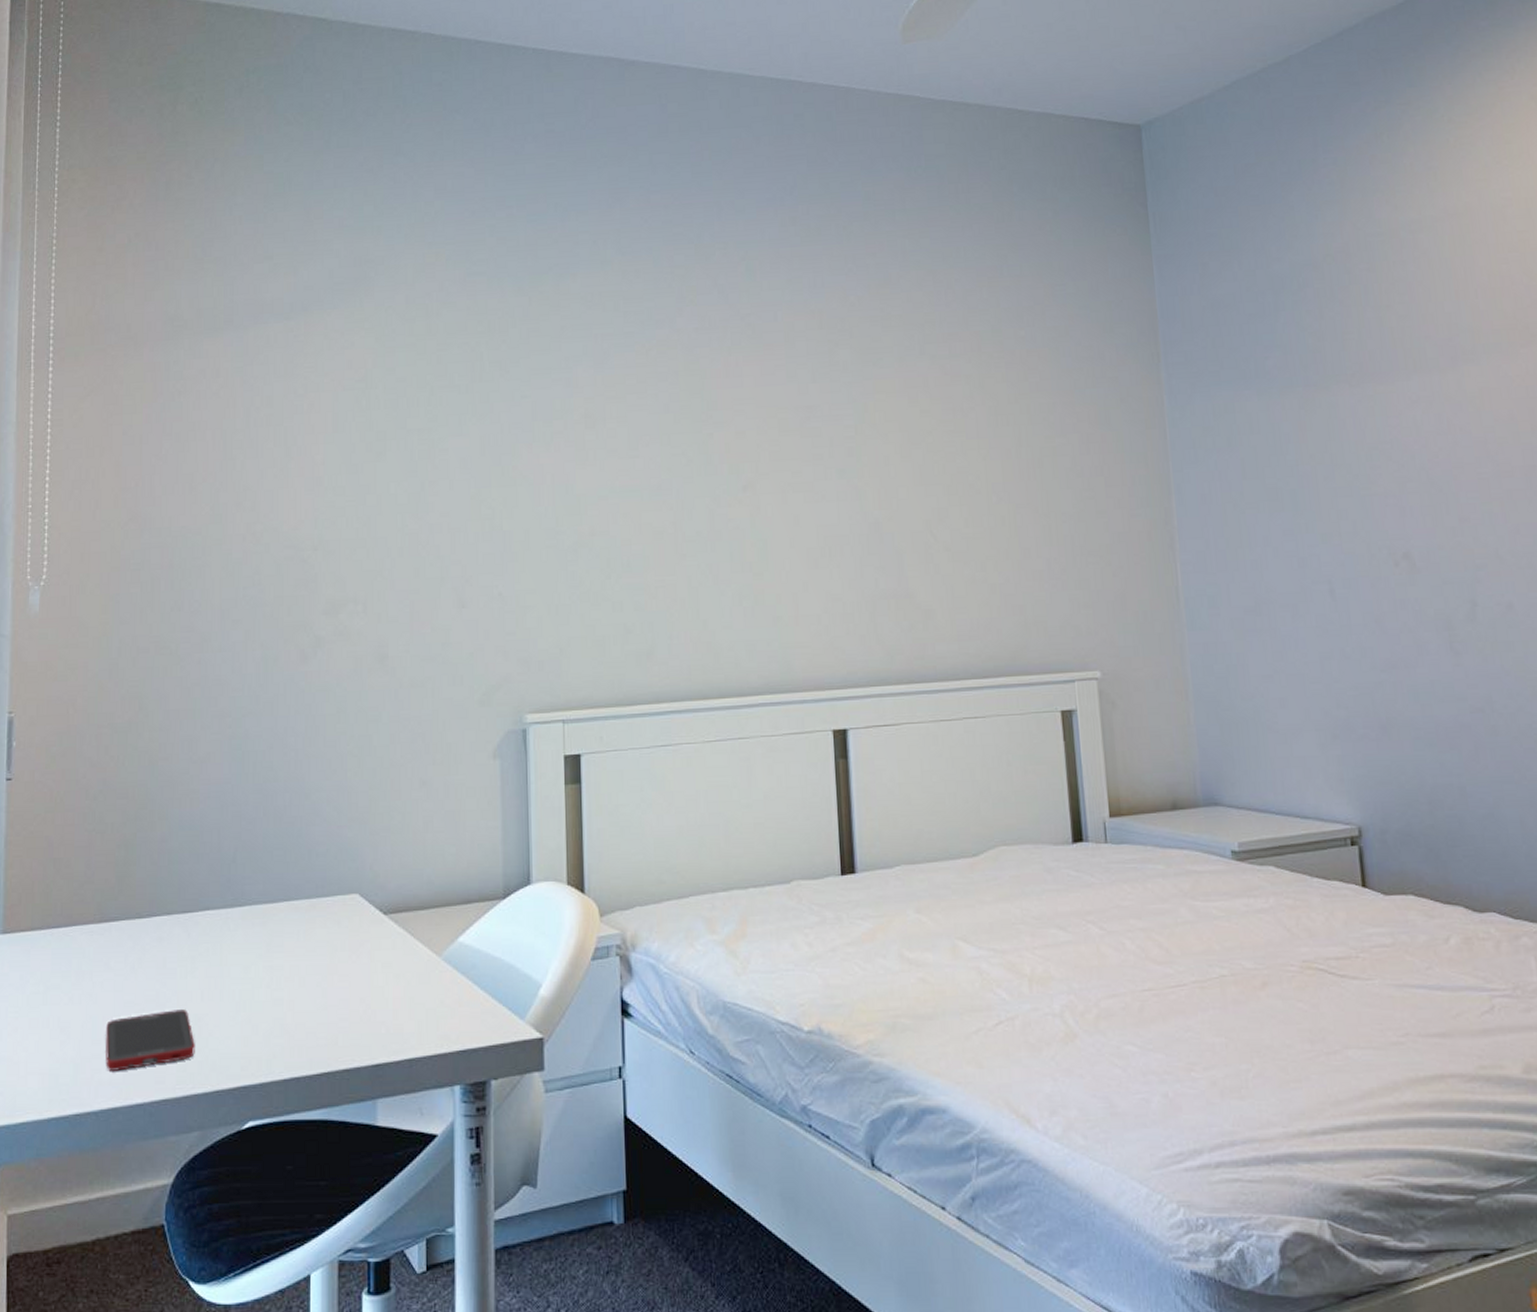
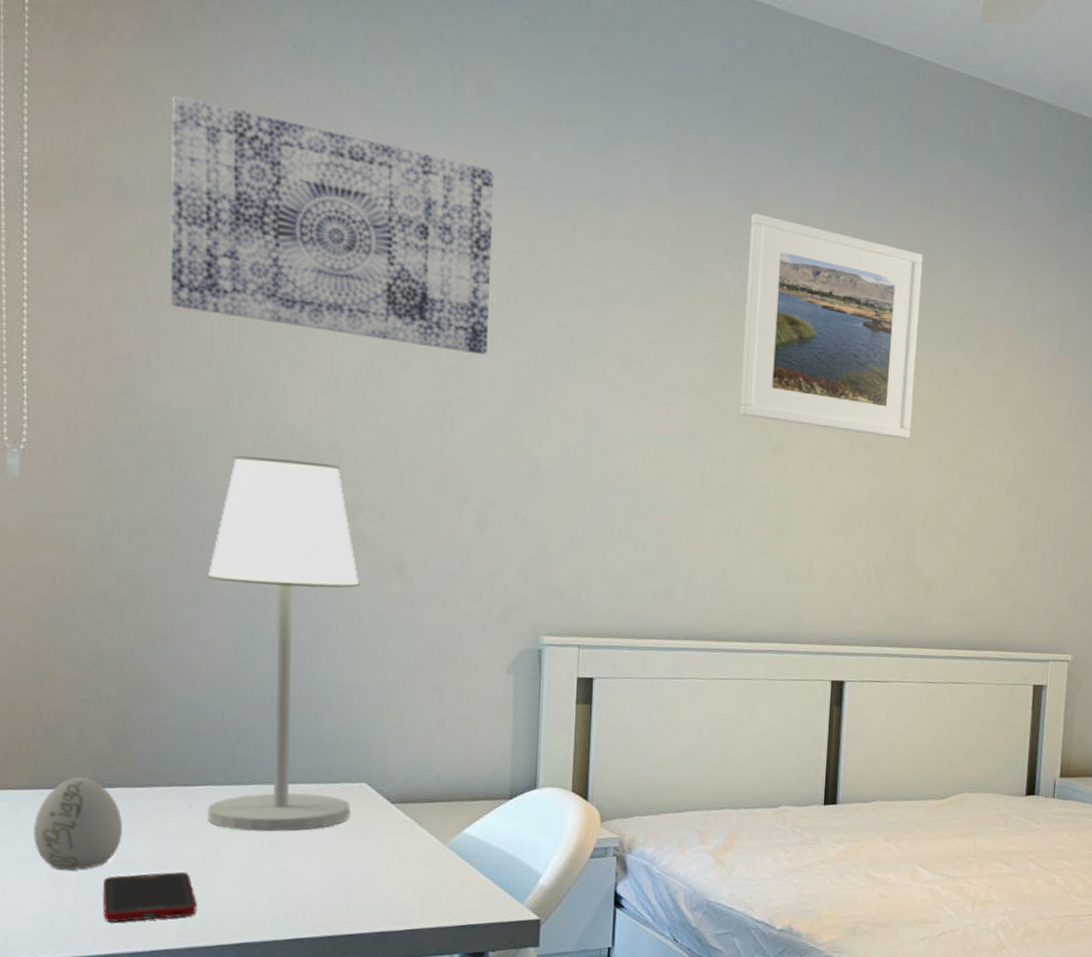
decorative egg: none [43,912,124,1015] -> present [34,776,122,870]
wall art: none [170,244,456,436] -> present [169,95,495,355]
table lamp: none [203,562,345,958] -> present [207,455,360,832]
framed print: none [698,258,885,459] -> present [740,213,924,439]

